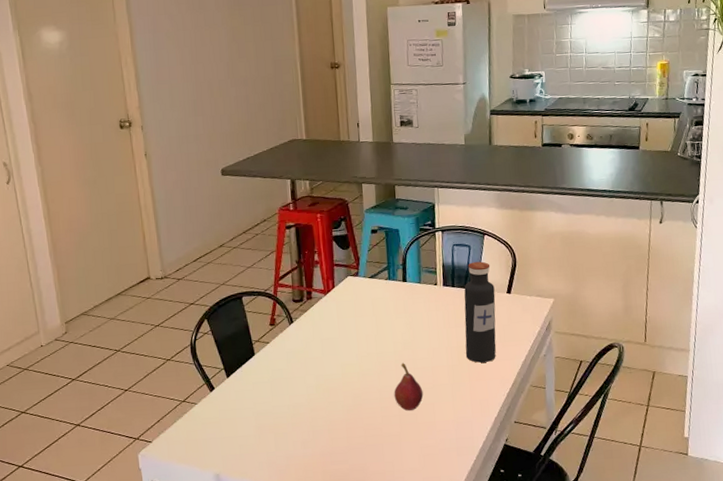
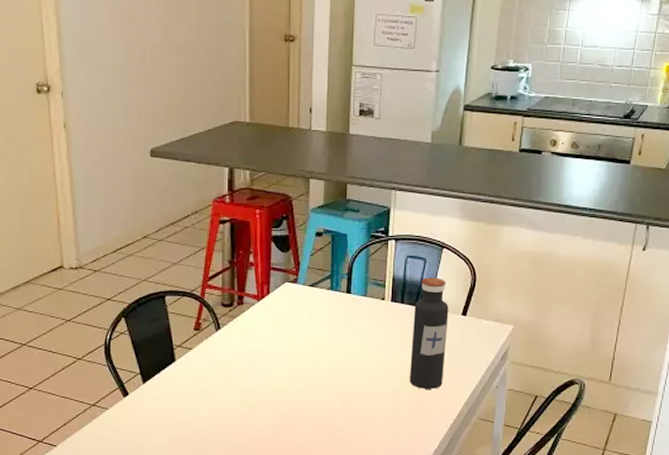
fruit: present [394,363,424,411] -> none [326,382,358,434]

